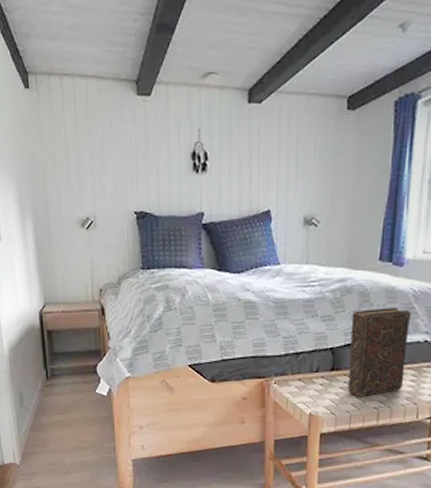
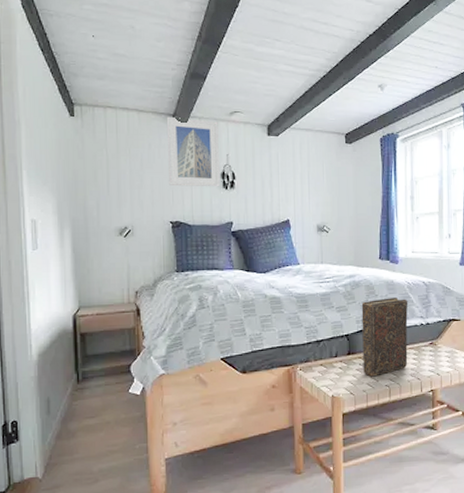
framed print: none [129,83,190,171] -> present [166,116,220,187]

